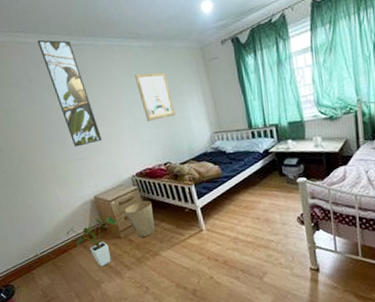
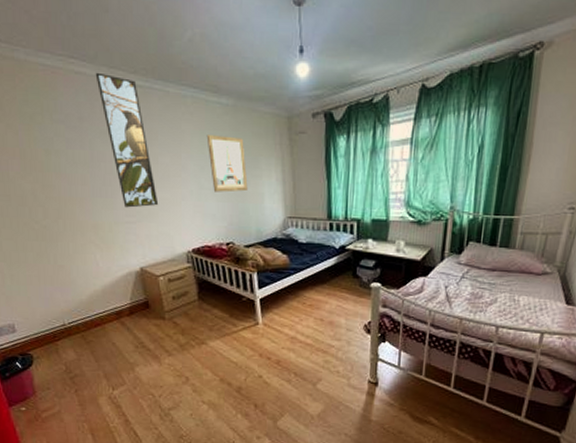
house plant: present [66,216,117,266] -> none [102,293,162,348]
trash can: present [124,200,155,237] -> none [173,281,205,322]

